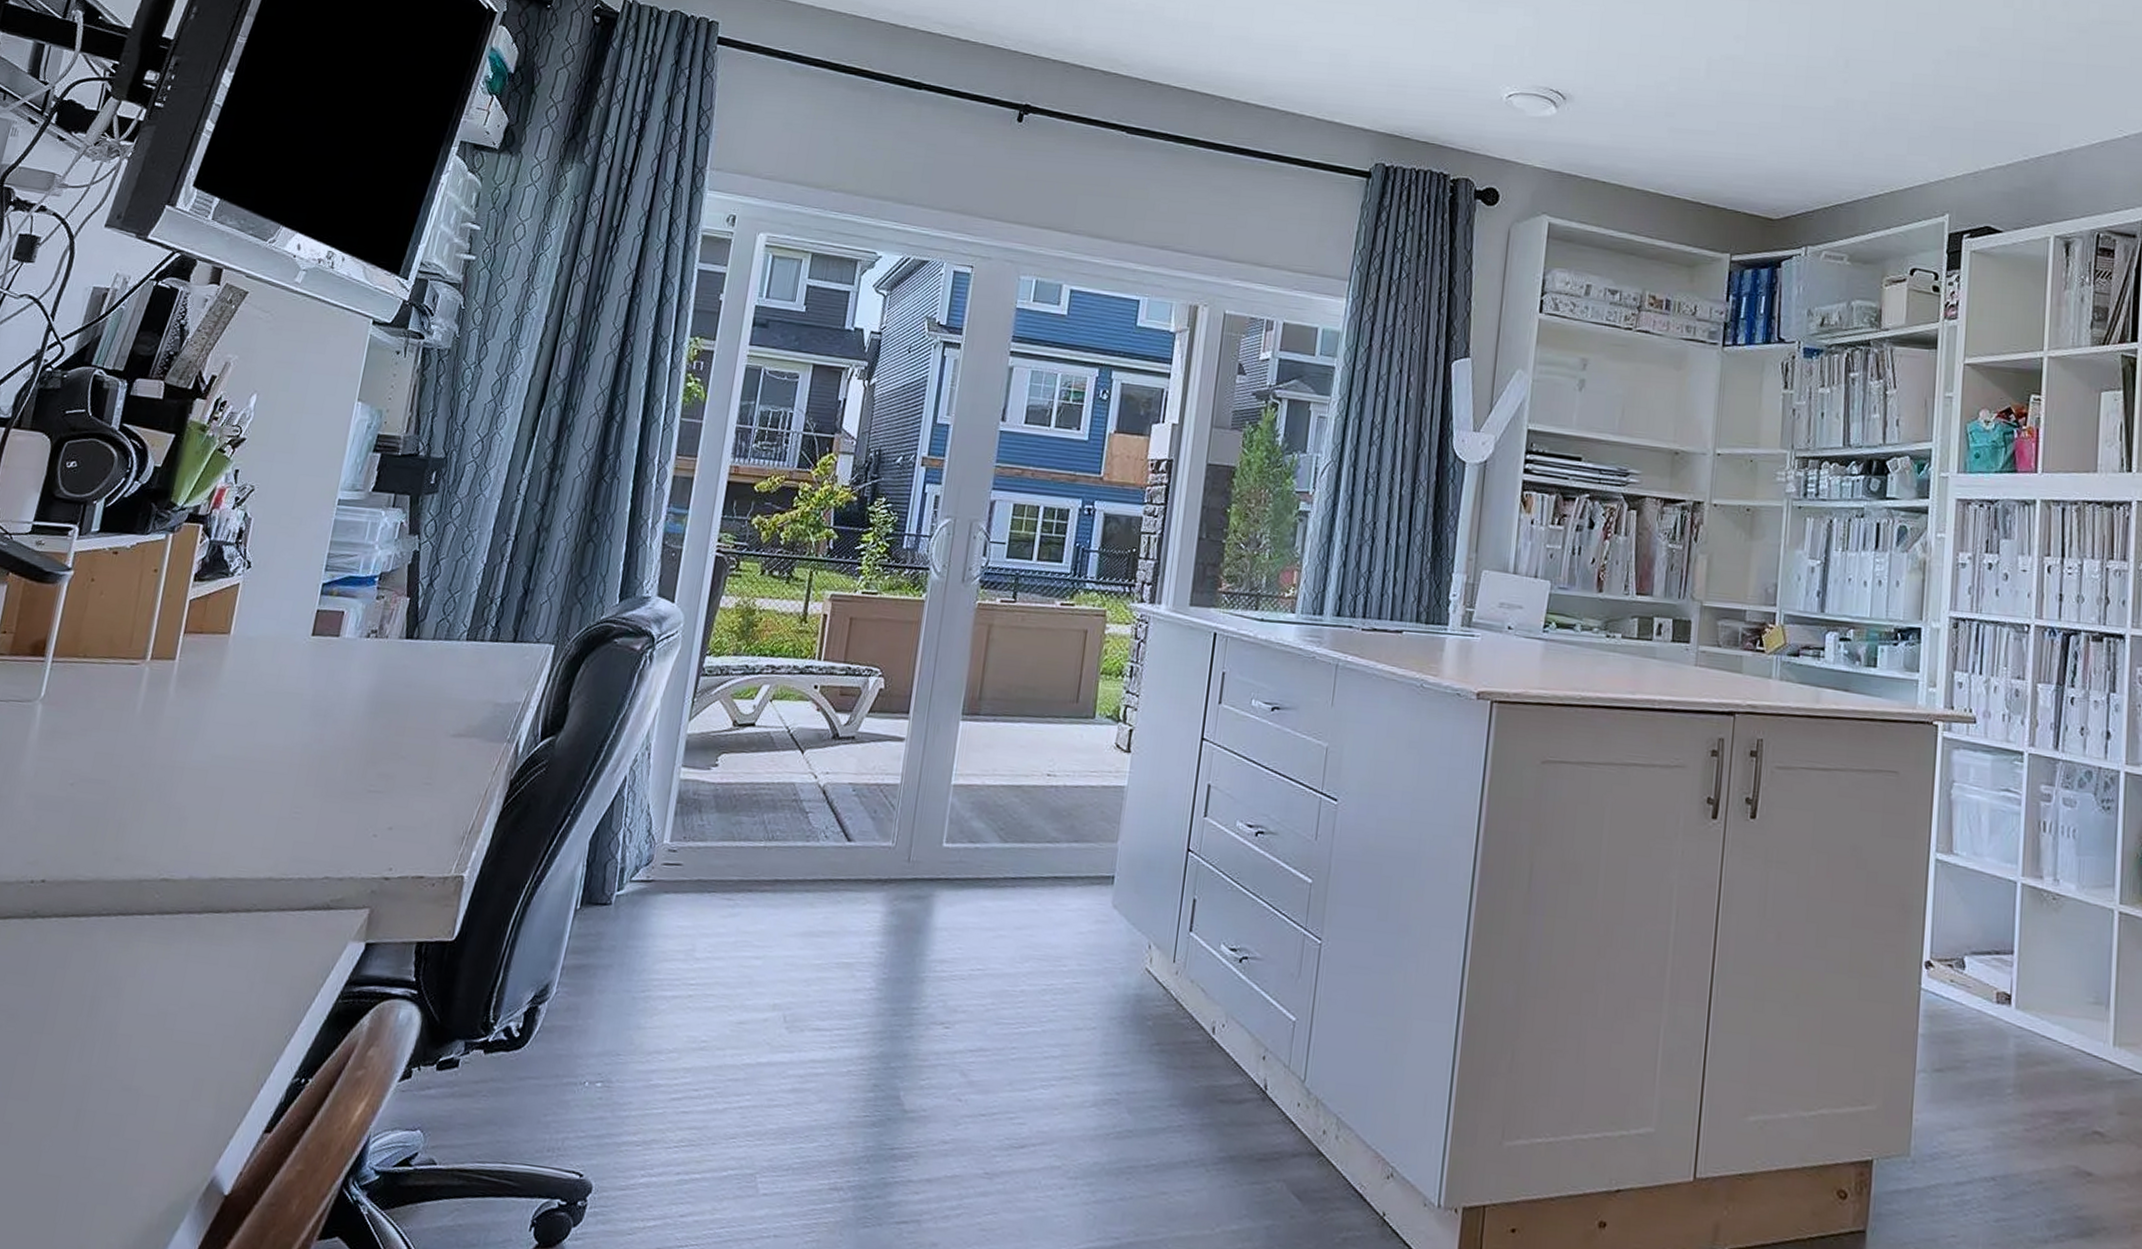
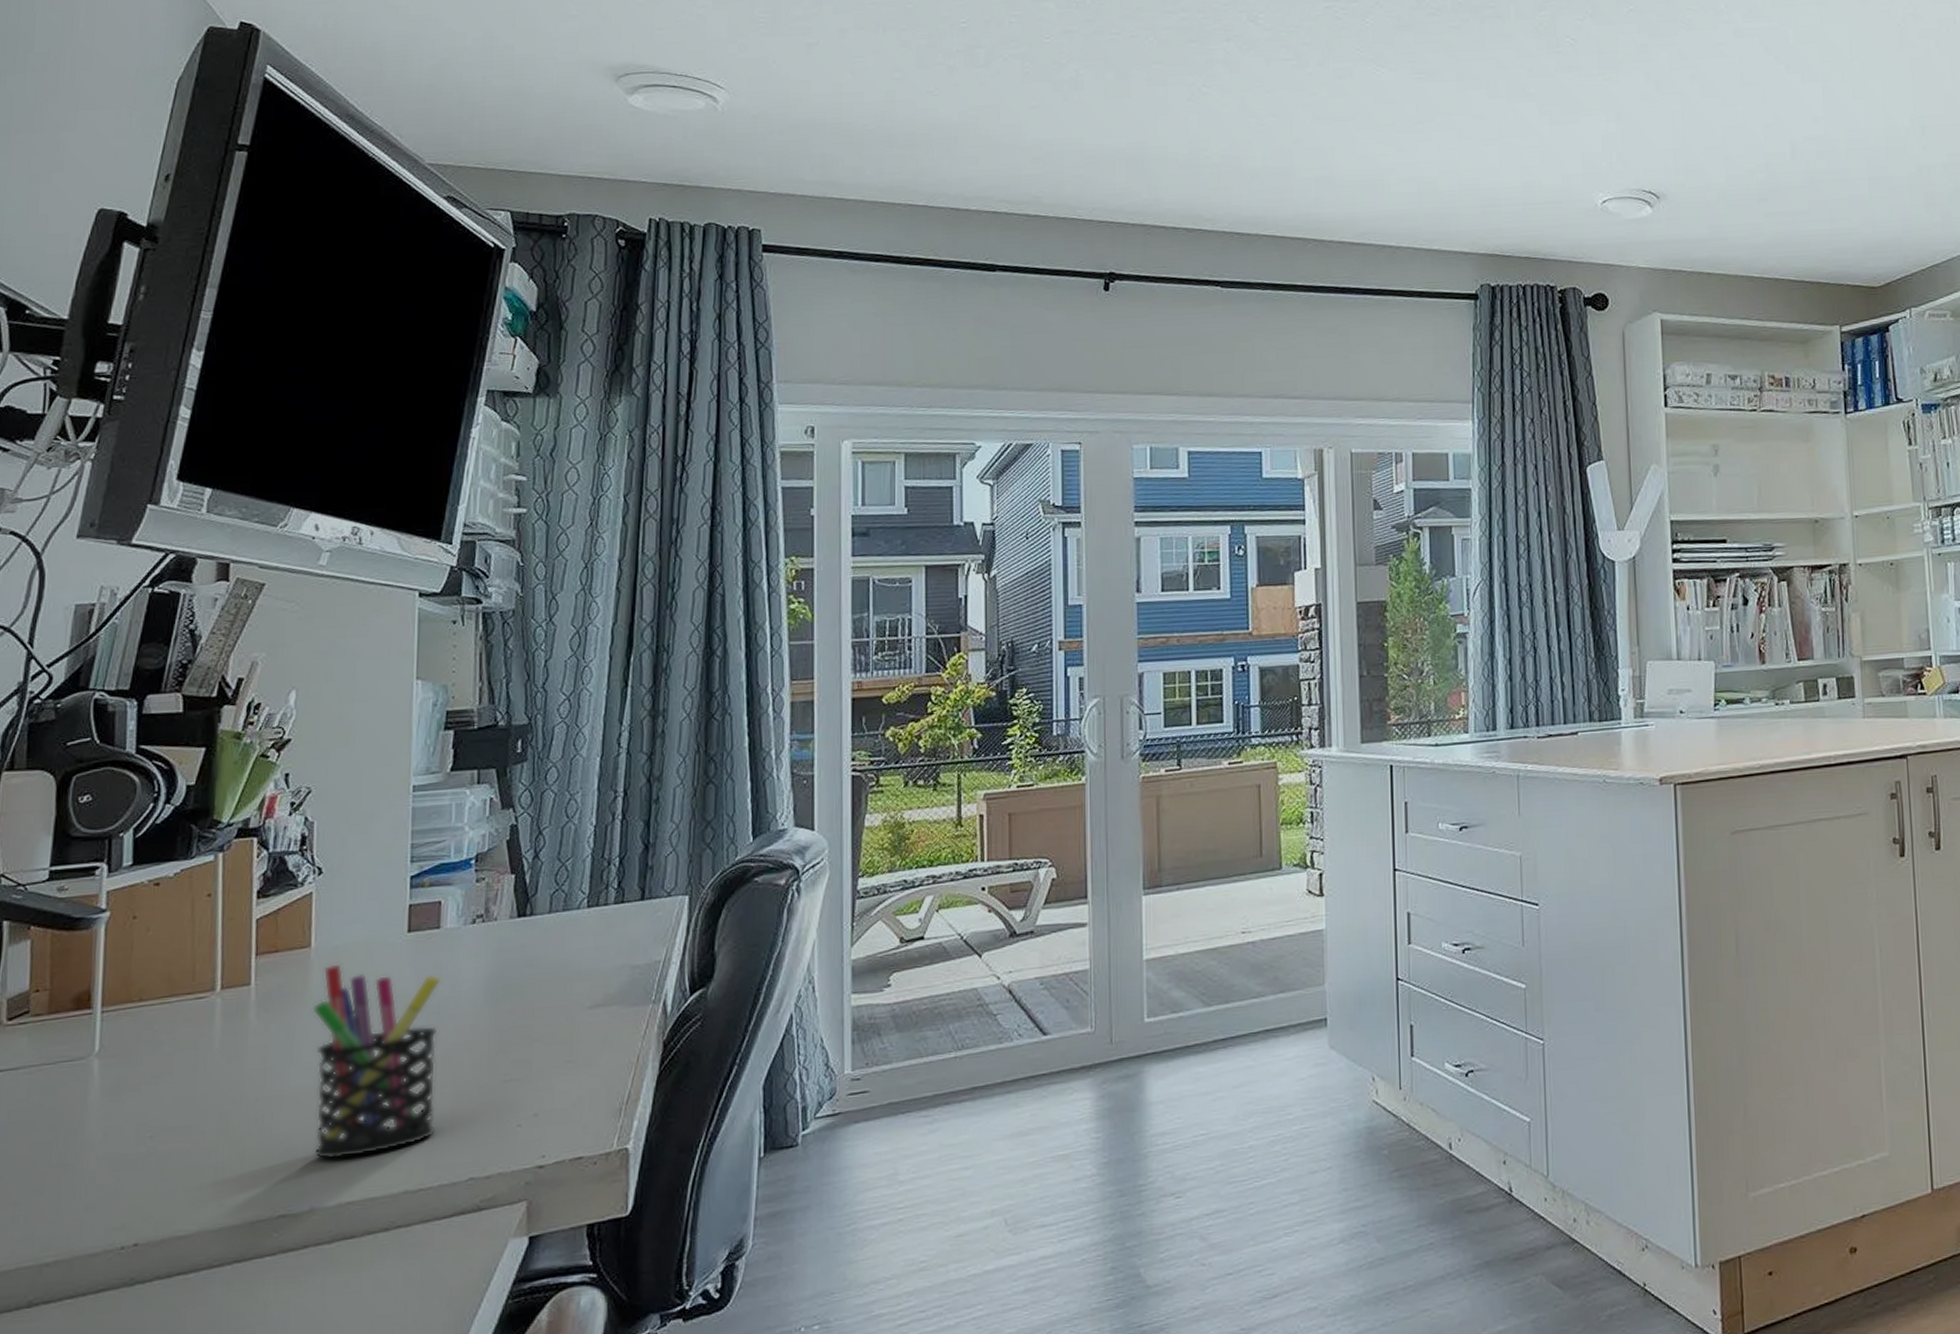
pen holder: none [200,653,333,838] -> present [312,964,441,1160]

